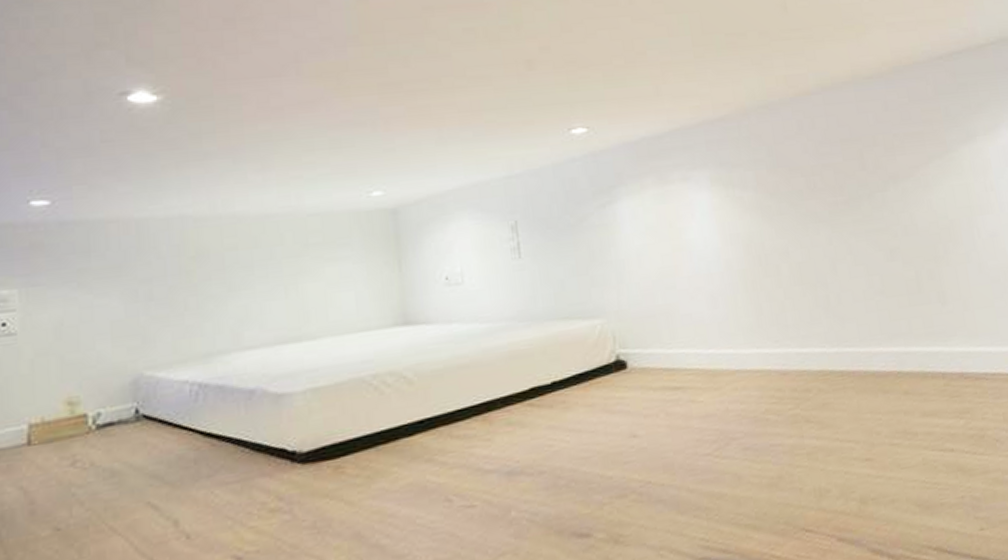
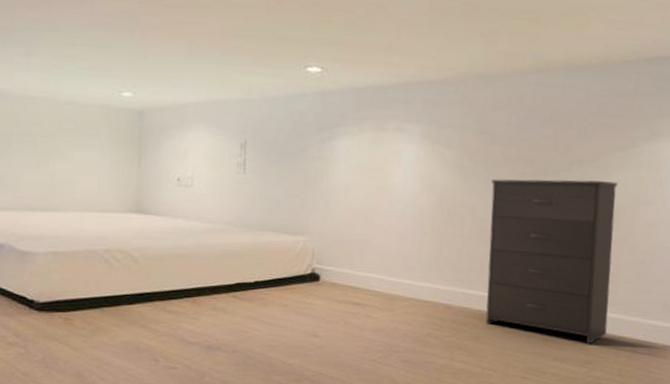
dresser: none [801,194,977,390] -> present [485,179,618,344]

